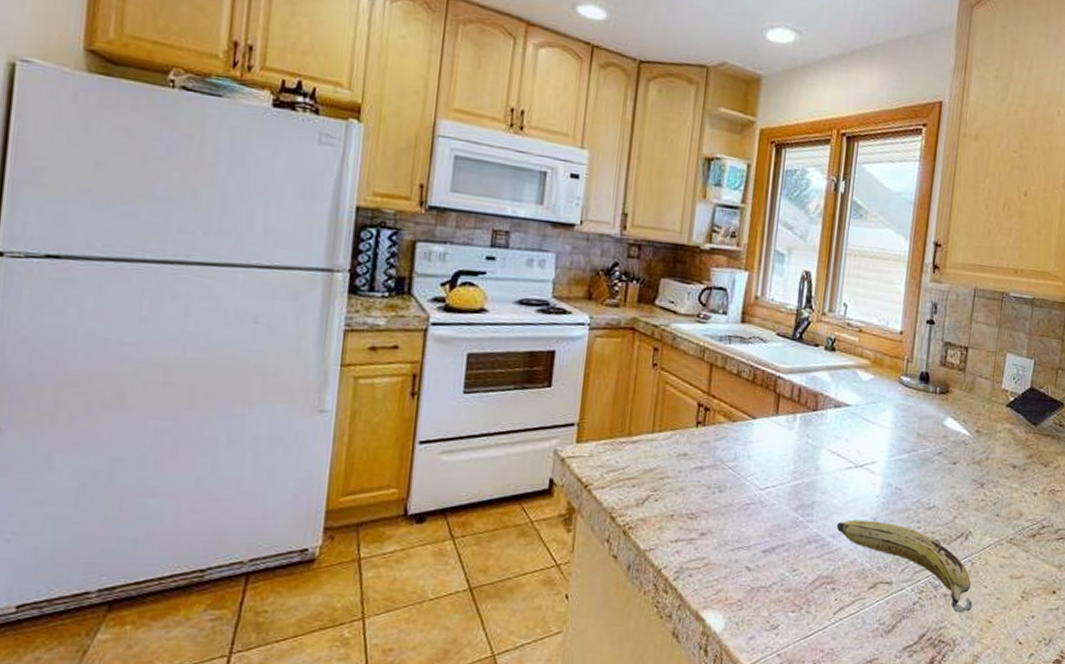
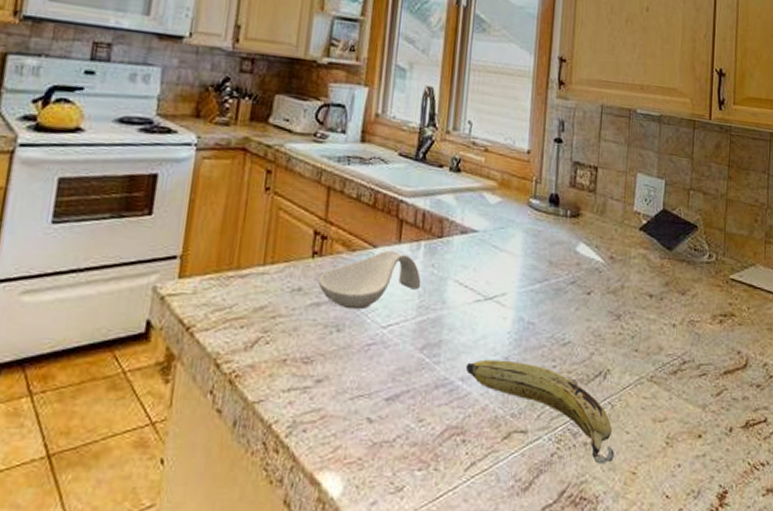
spoon rest: none [701,422,797,474] -> present [318,251,421,310]

